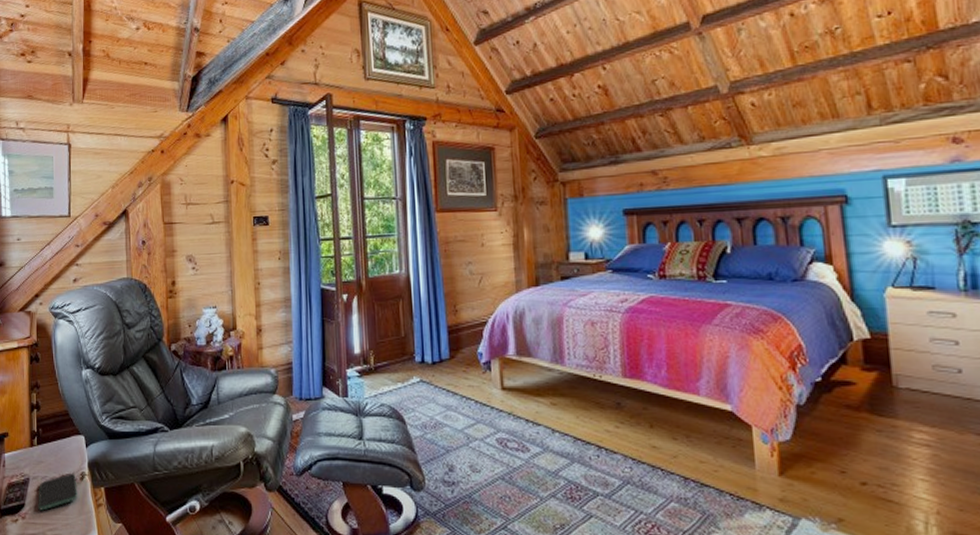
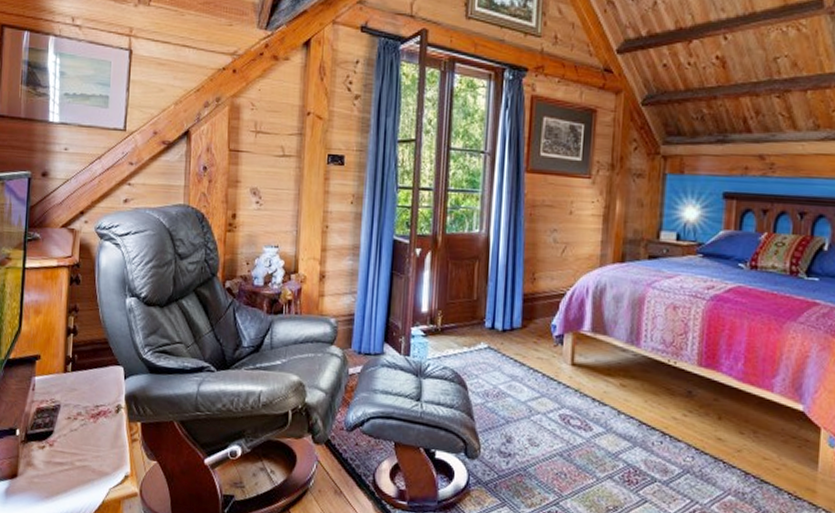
smartphone: present [38,473,78,511] -> none [68,404,112,440]

